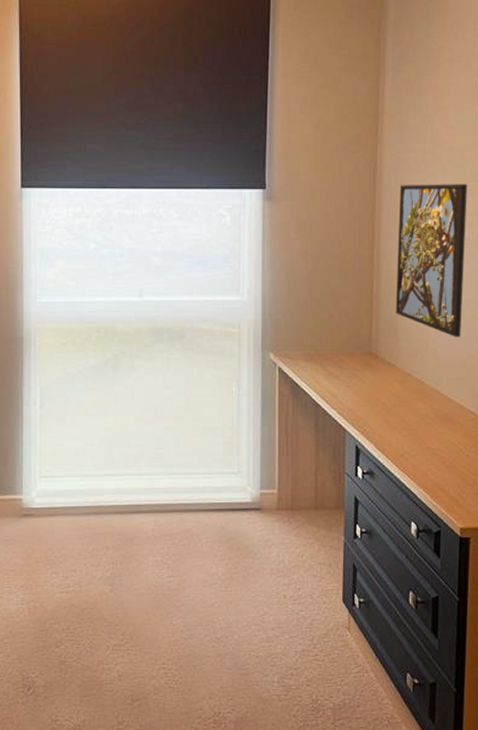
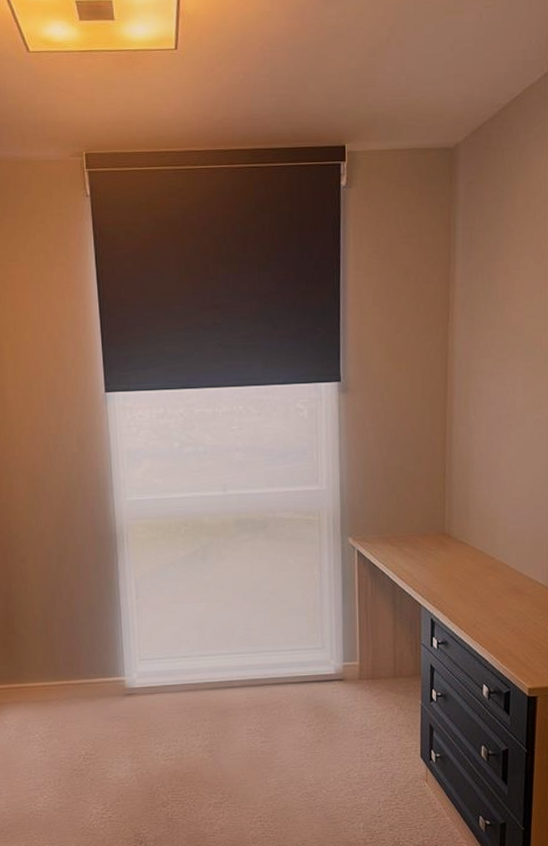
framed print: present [395,184,467,337] -> none [467,367,536,515]

